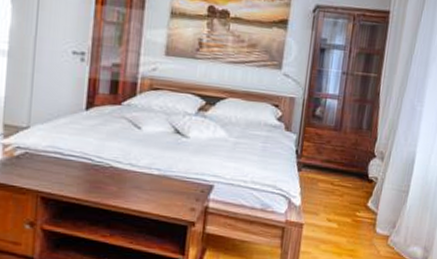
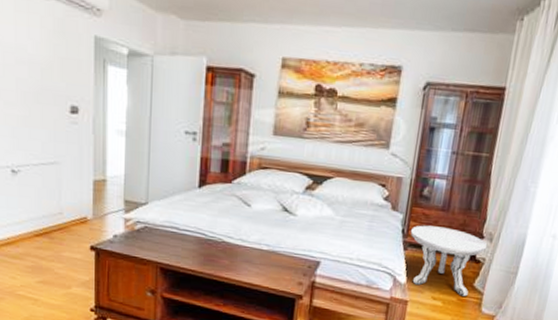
side table: none [304,145,379,217] -> present [410,225,488,296]

